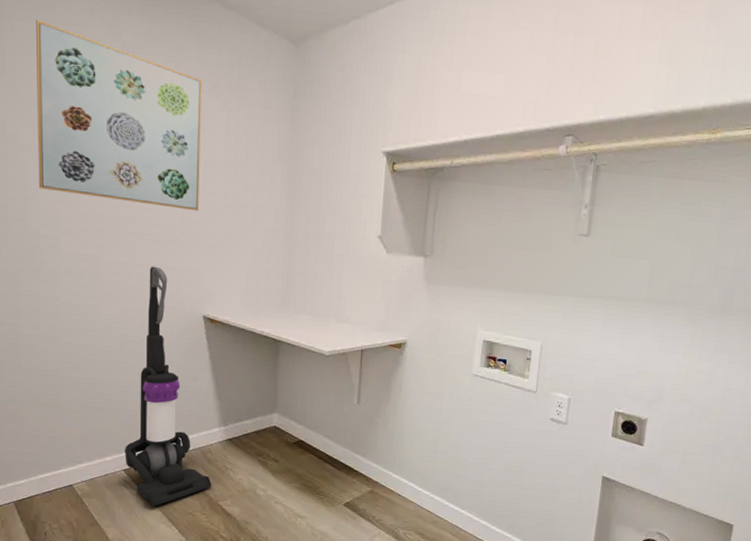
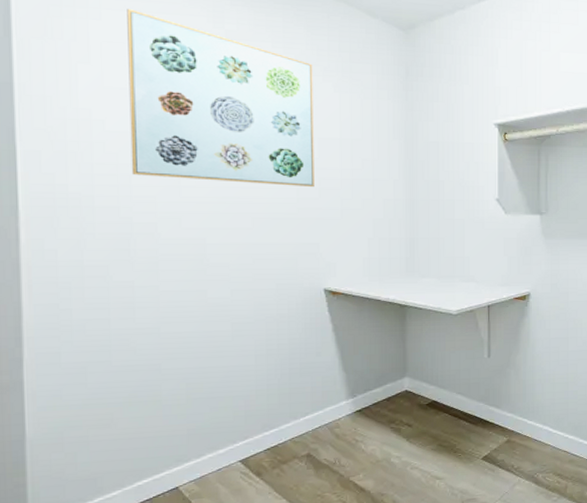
vacuum cleaner: present [125,266,212,507] -> none [241,244,342,496]

